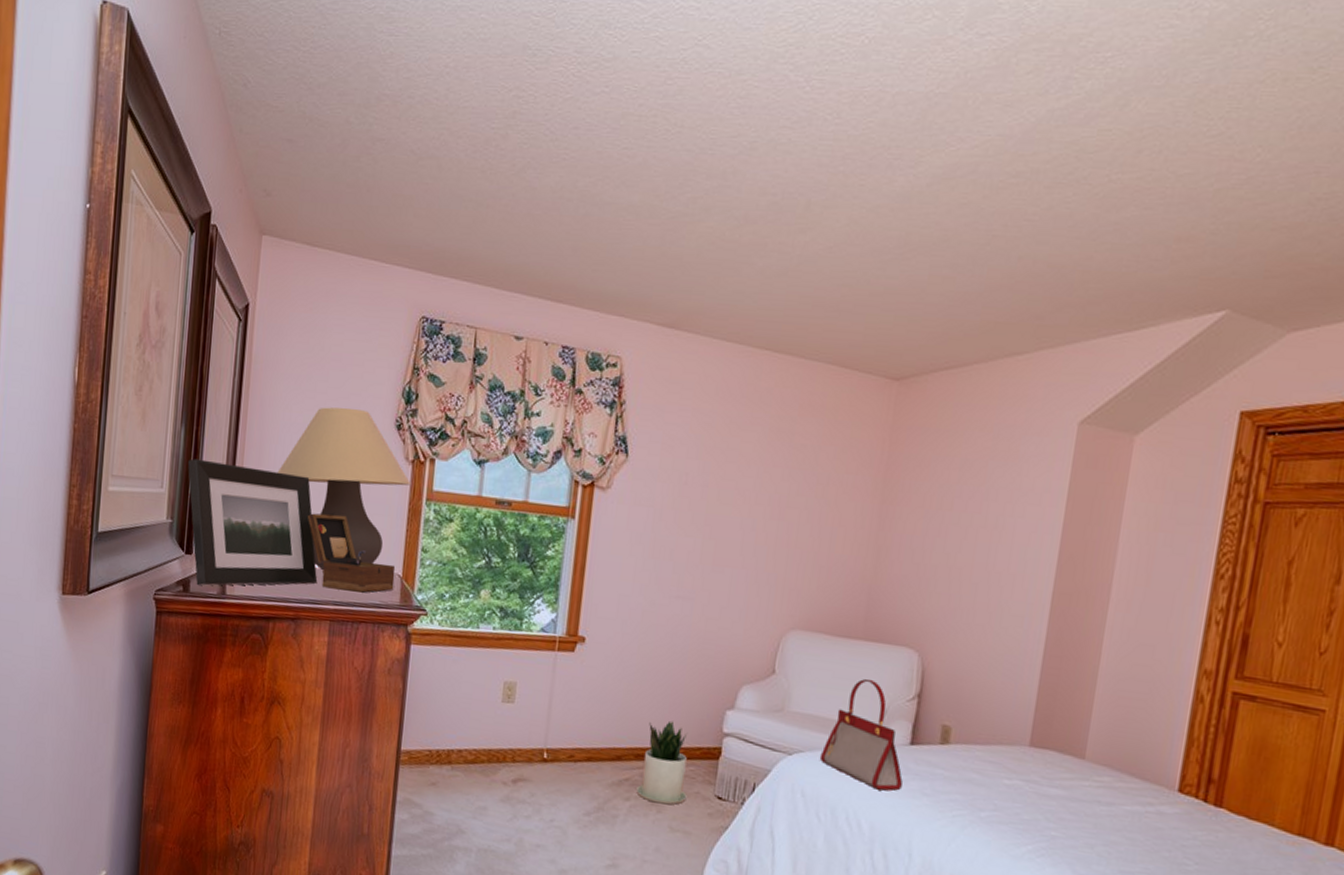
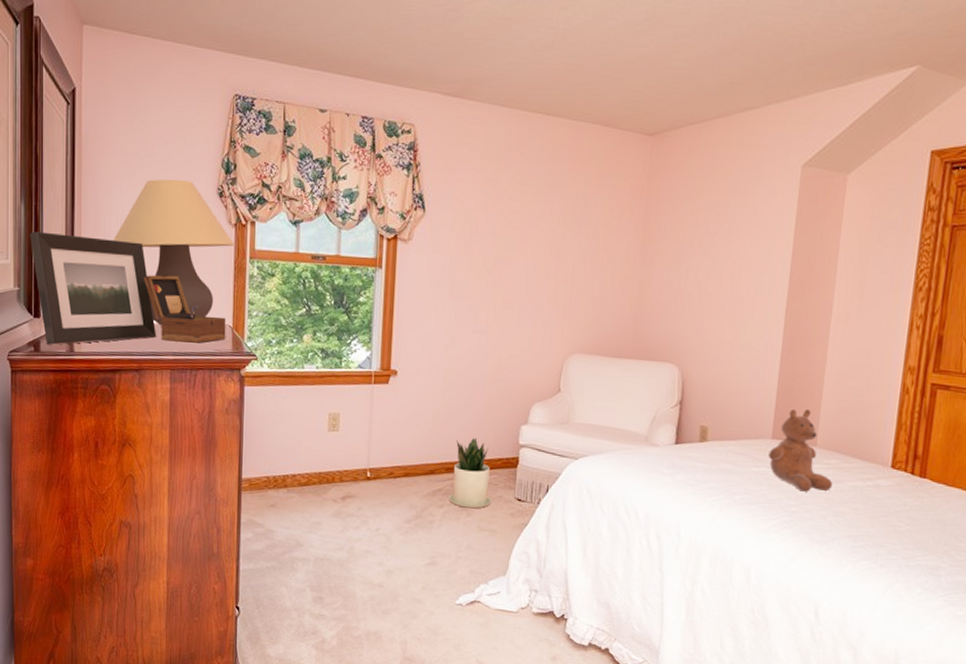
handbag: present [819,678,903,791] -> none [601,391,670,484]
teddy bear: none [1024,712,1104,815] -> present [768,409,833,492]

